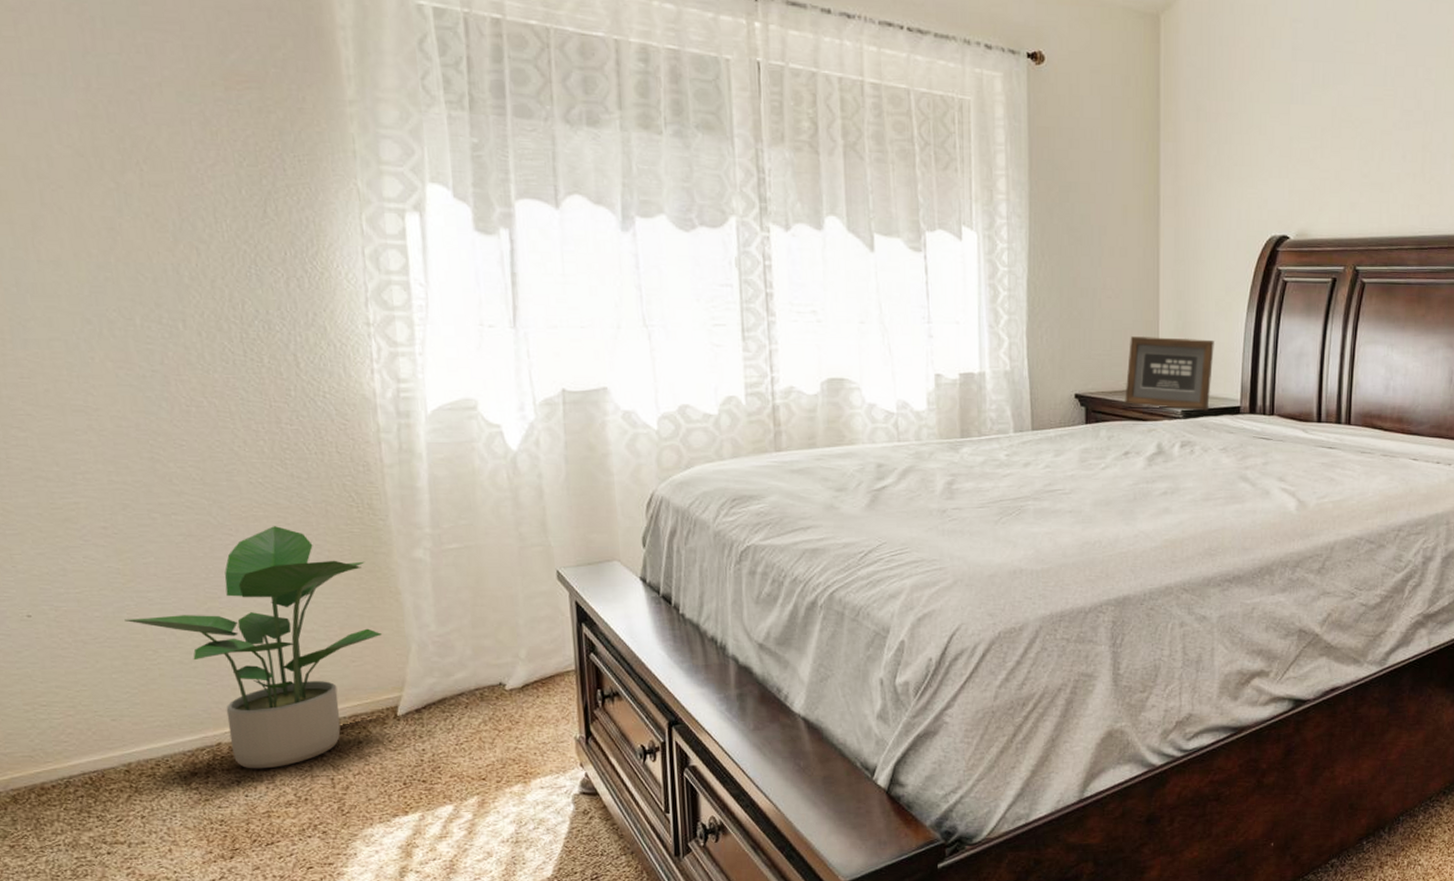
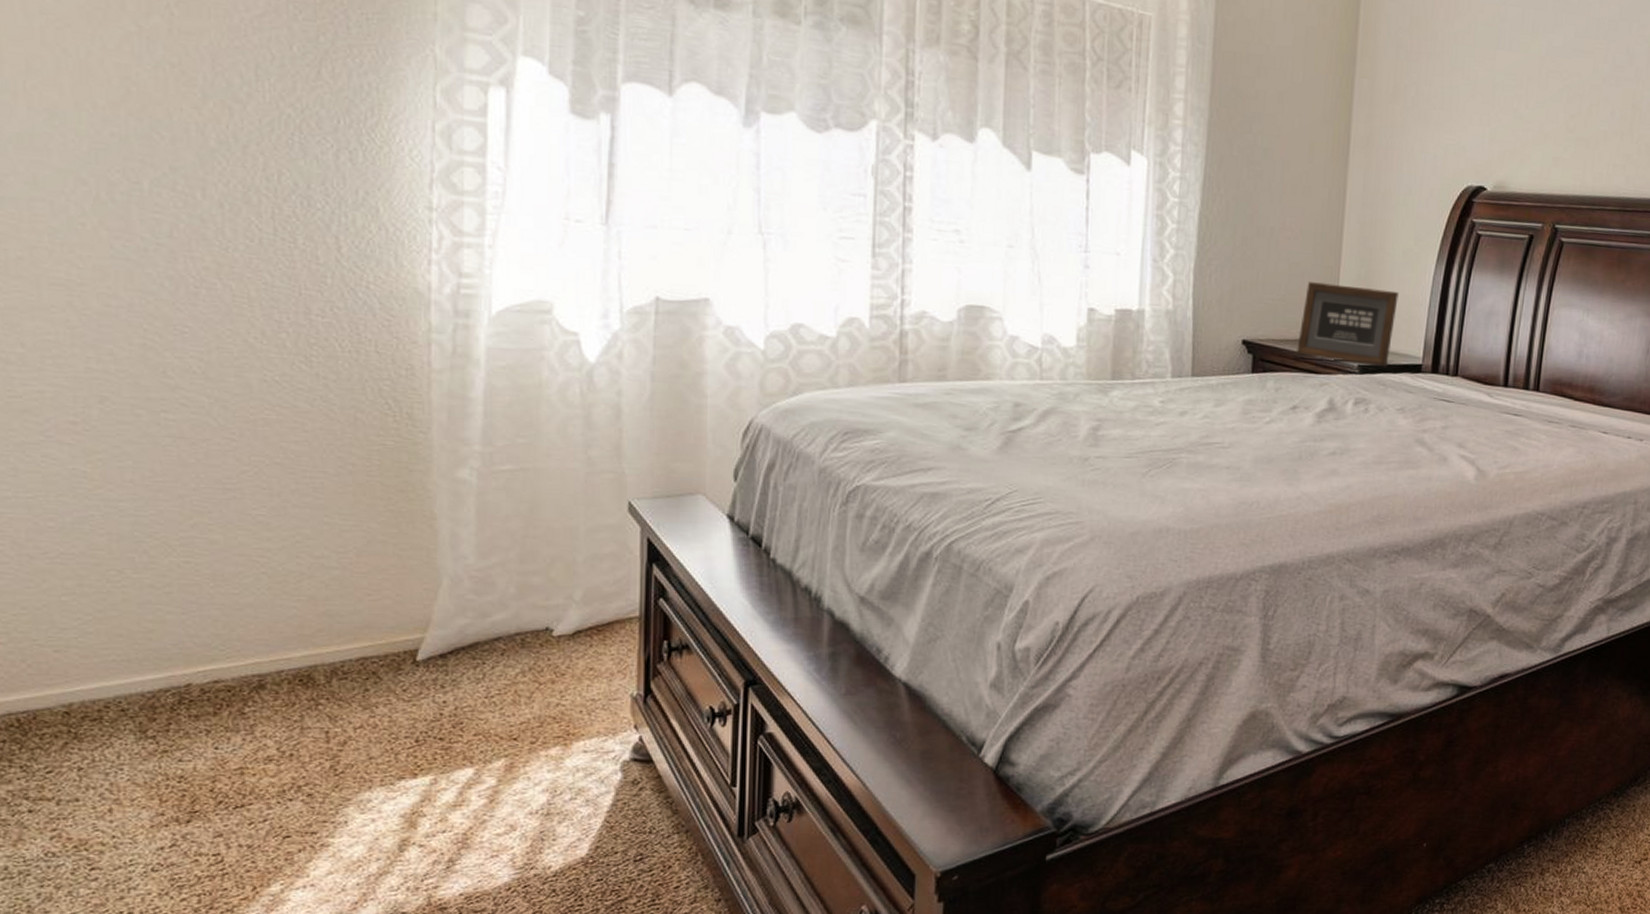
potted plant: present [124,526,383,769] -> none [86,432,409,717]

